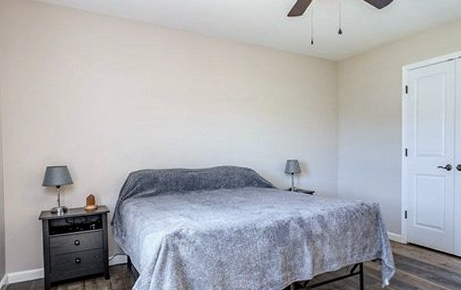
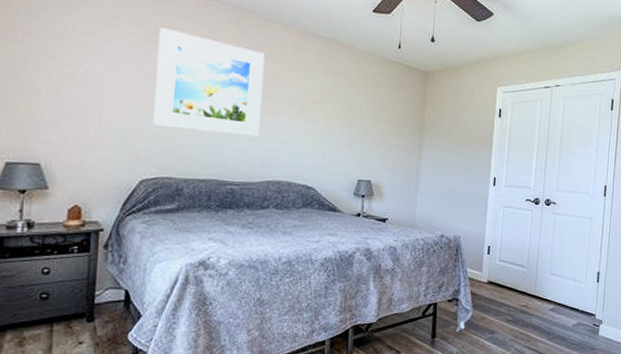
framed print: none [132,55,209,132] -> present [153,27,265,137]

